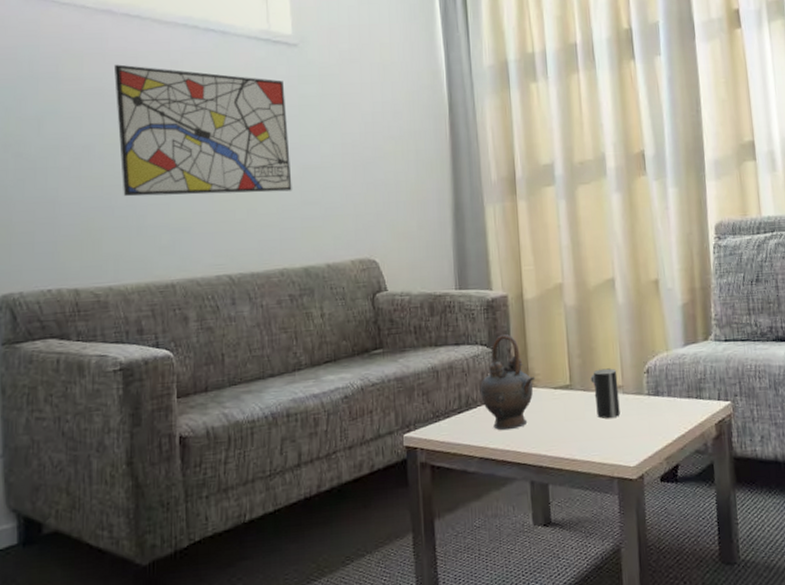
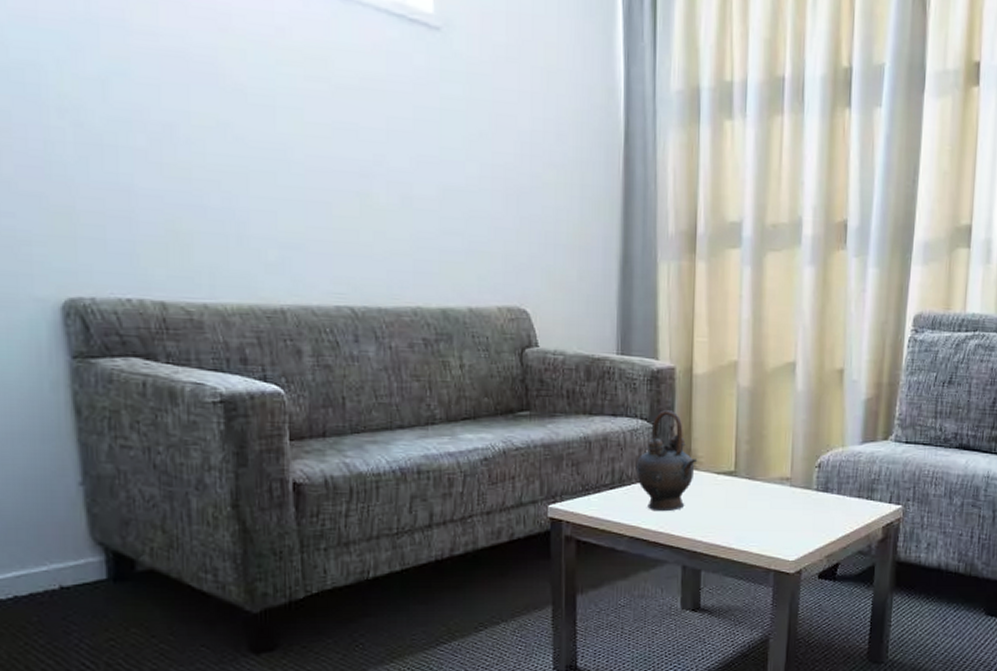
wall art: present [113,64,292,197] -> none [199,20,429,215]
cup: present [590,368,620,419] -> none [757,458,787,510]

